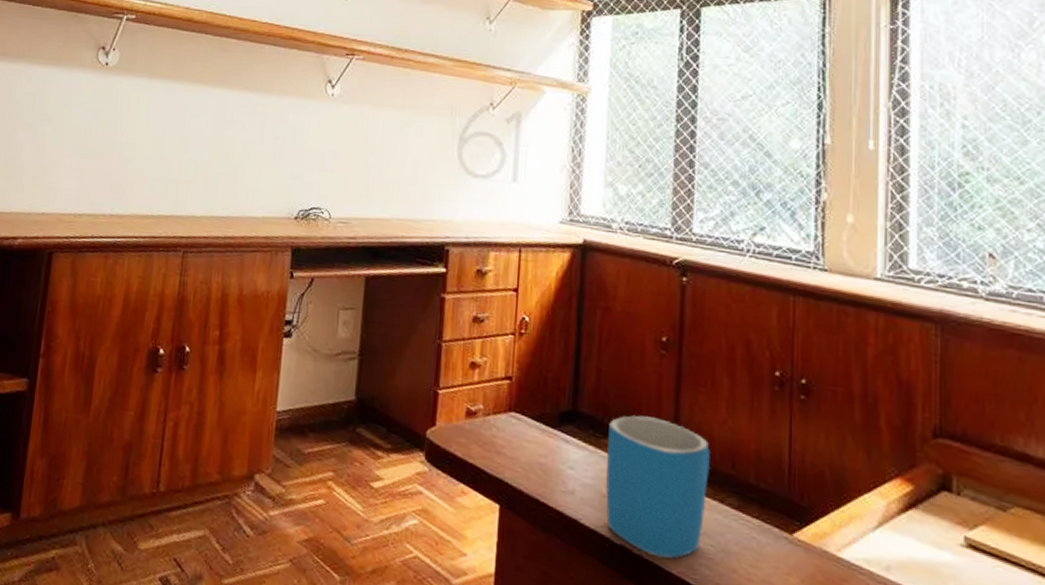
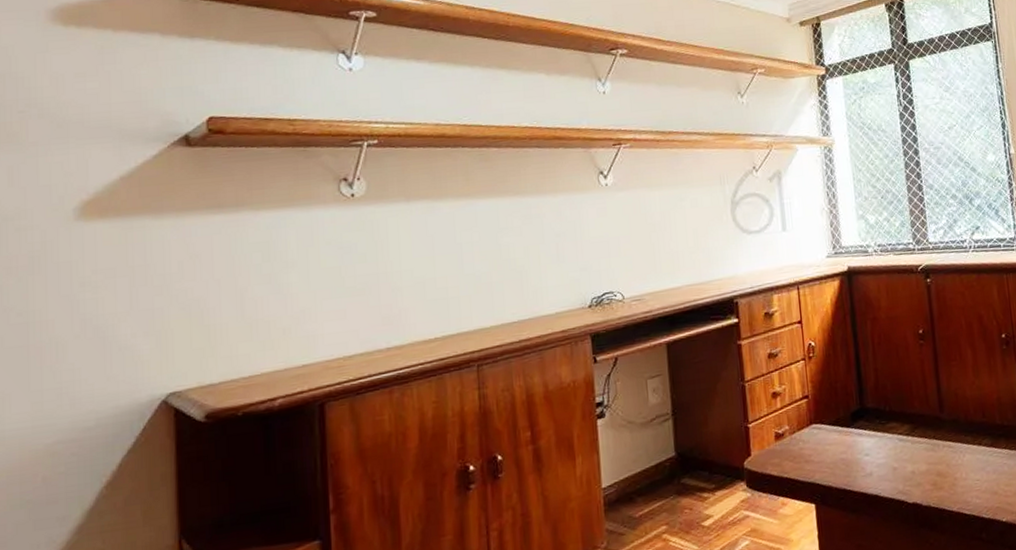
mug: present [605,415,711,559] -> none [890,394,970,503]

